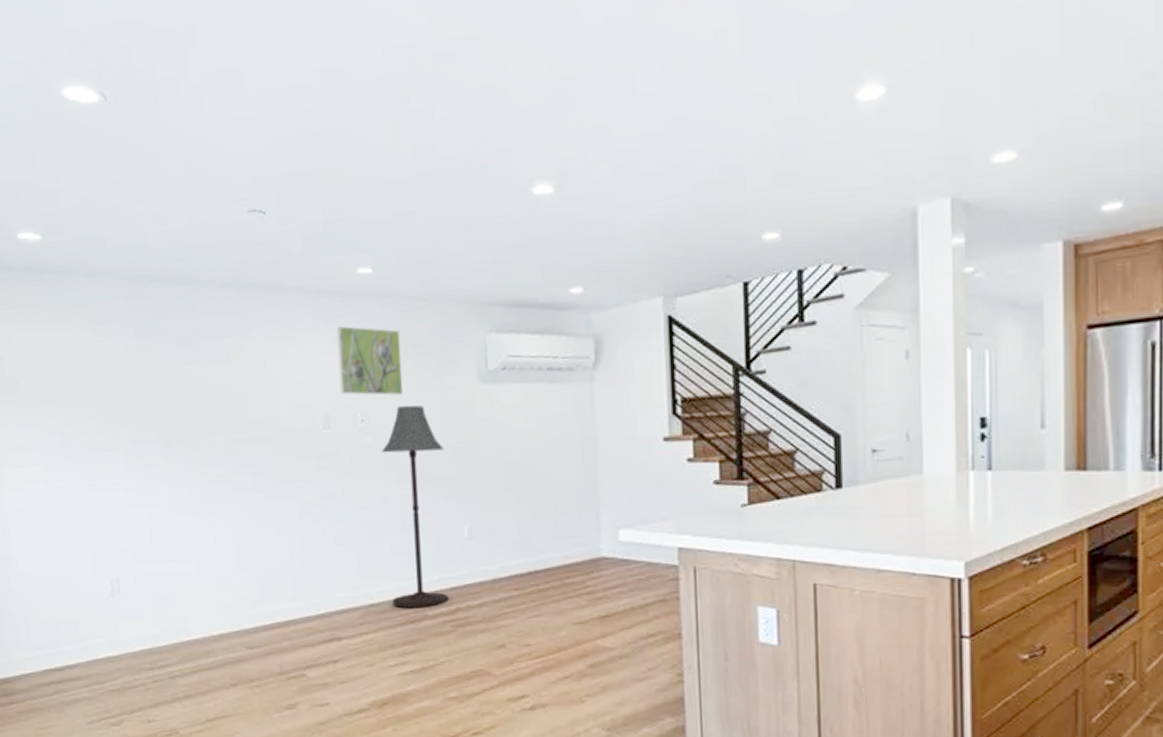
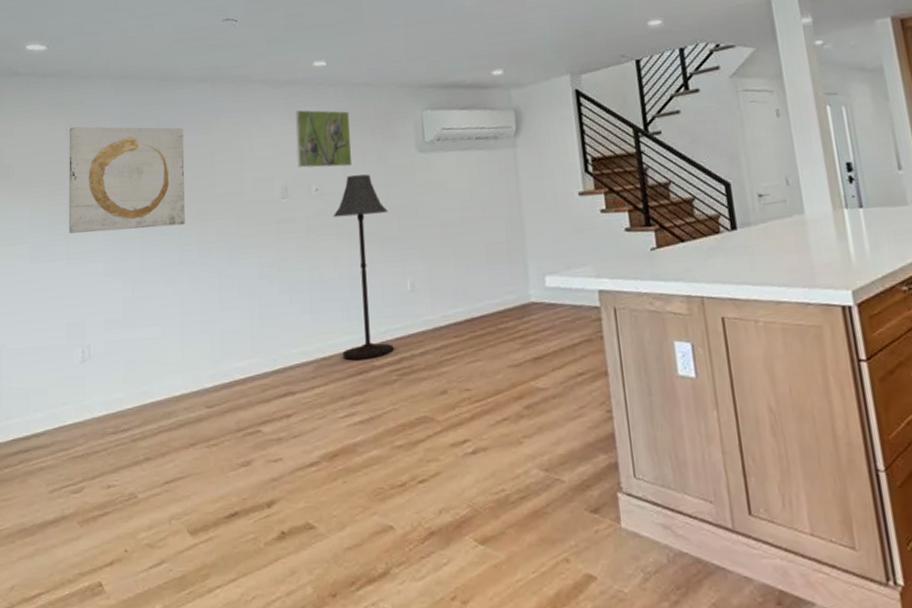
wall art: none [77,335,215,457] -> present [68,127,185,234]

